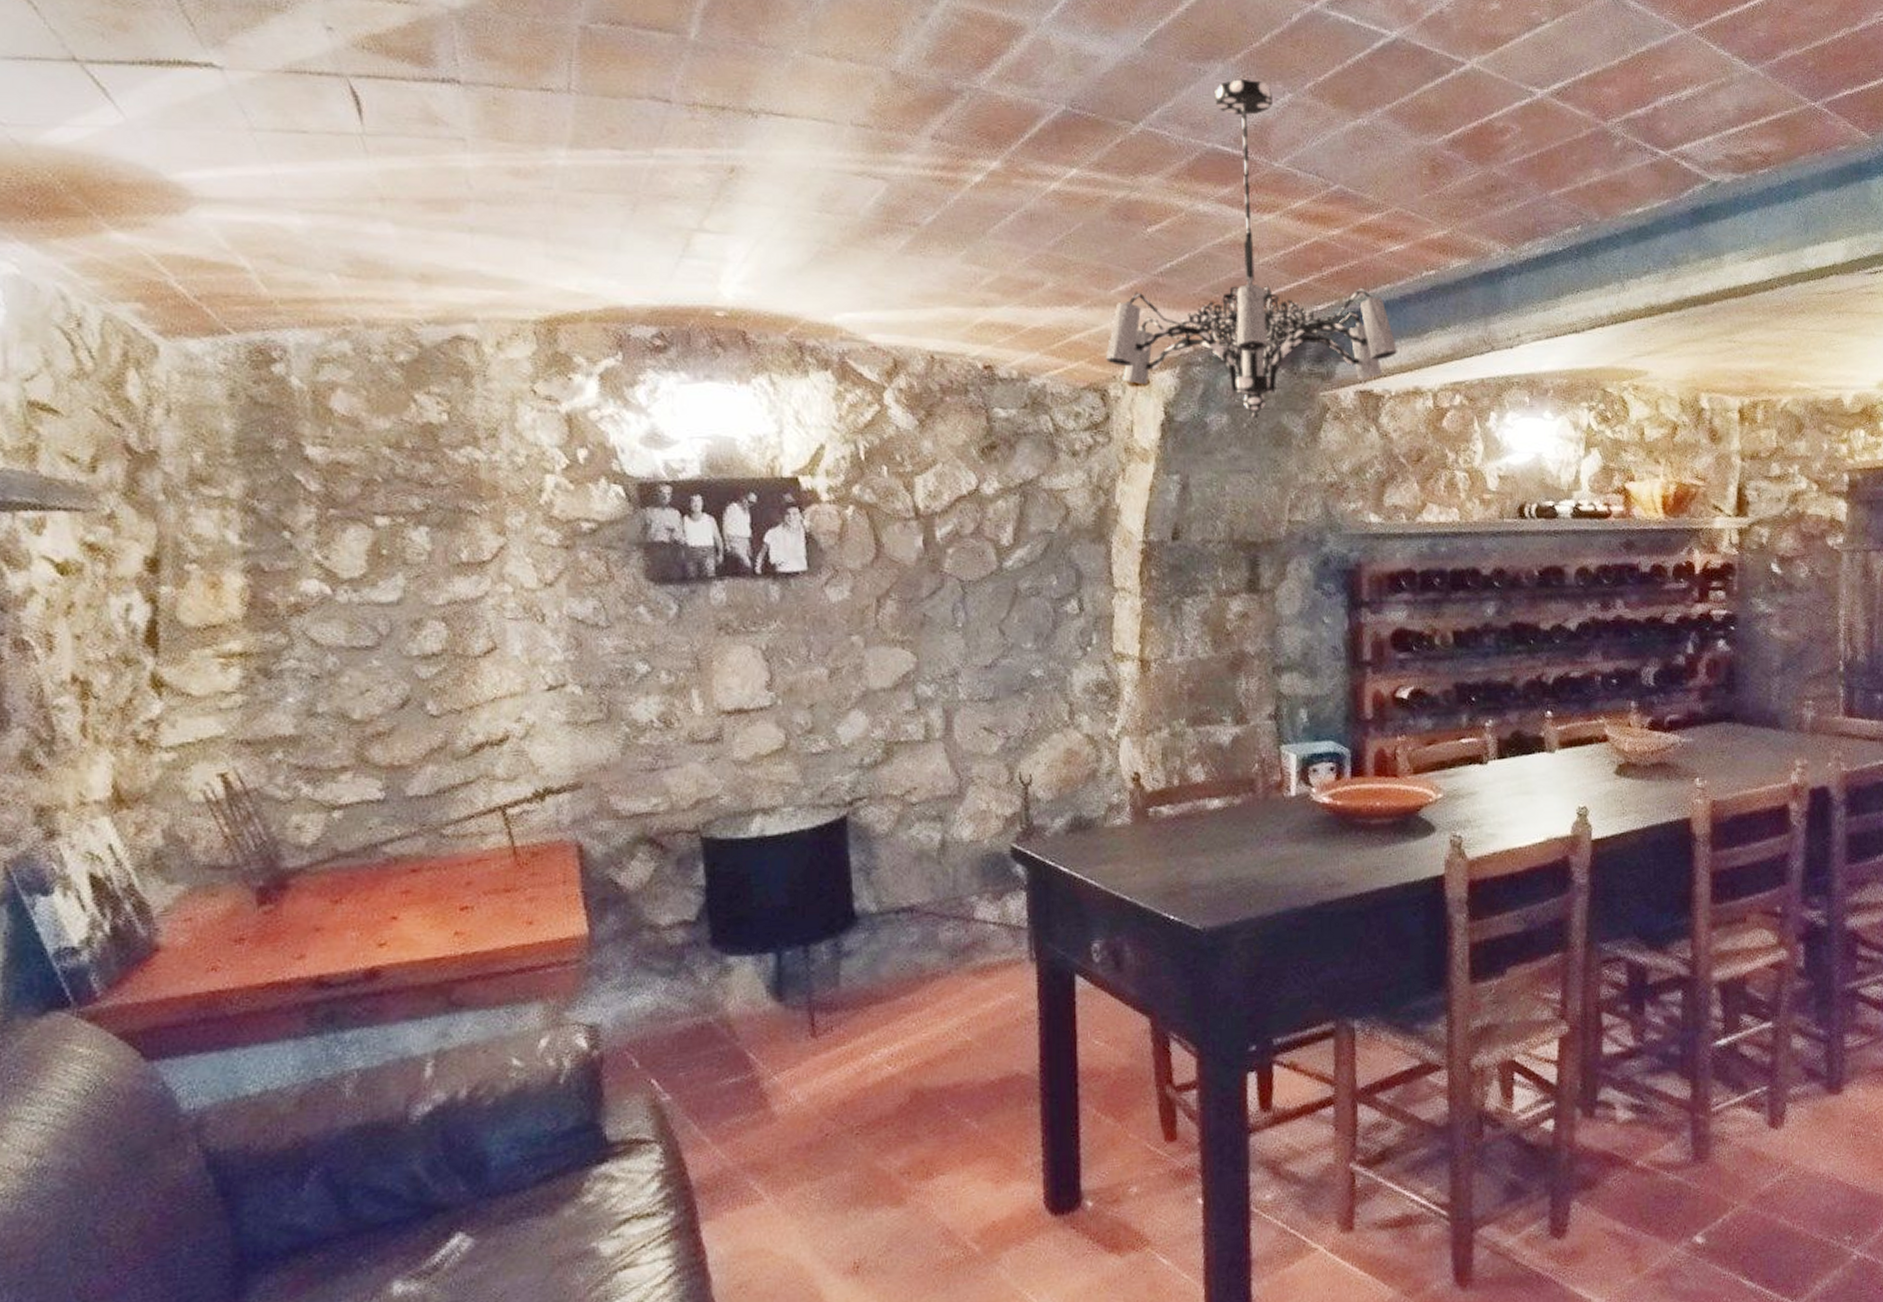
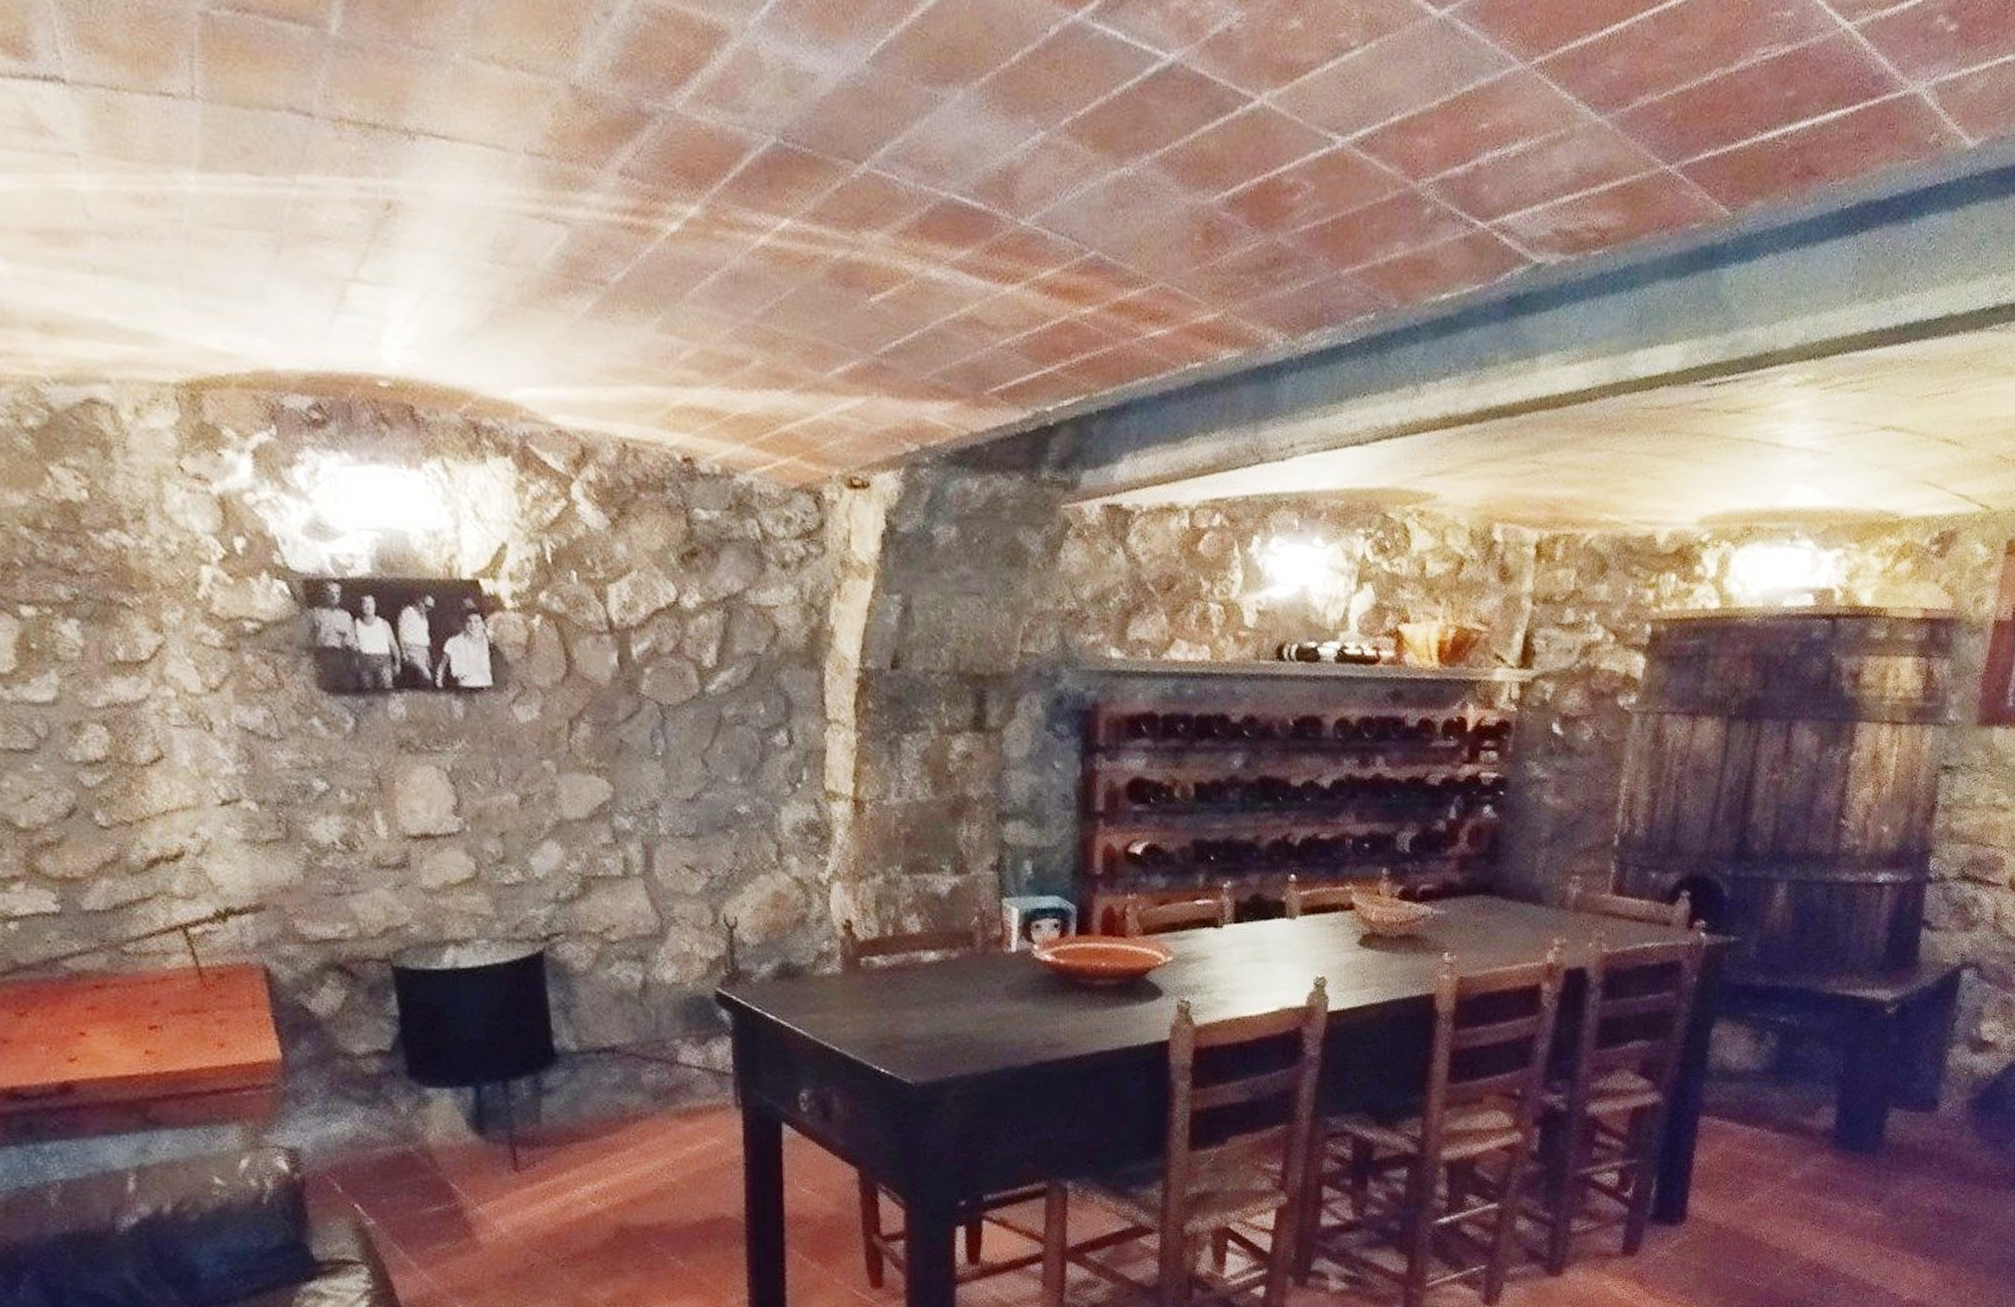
chandelier: present [1105,79,1398,418] -> none [820,110,1153,532]

